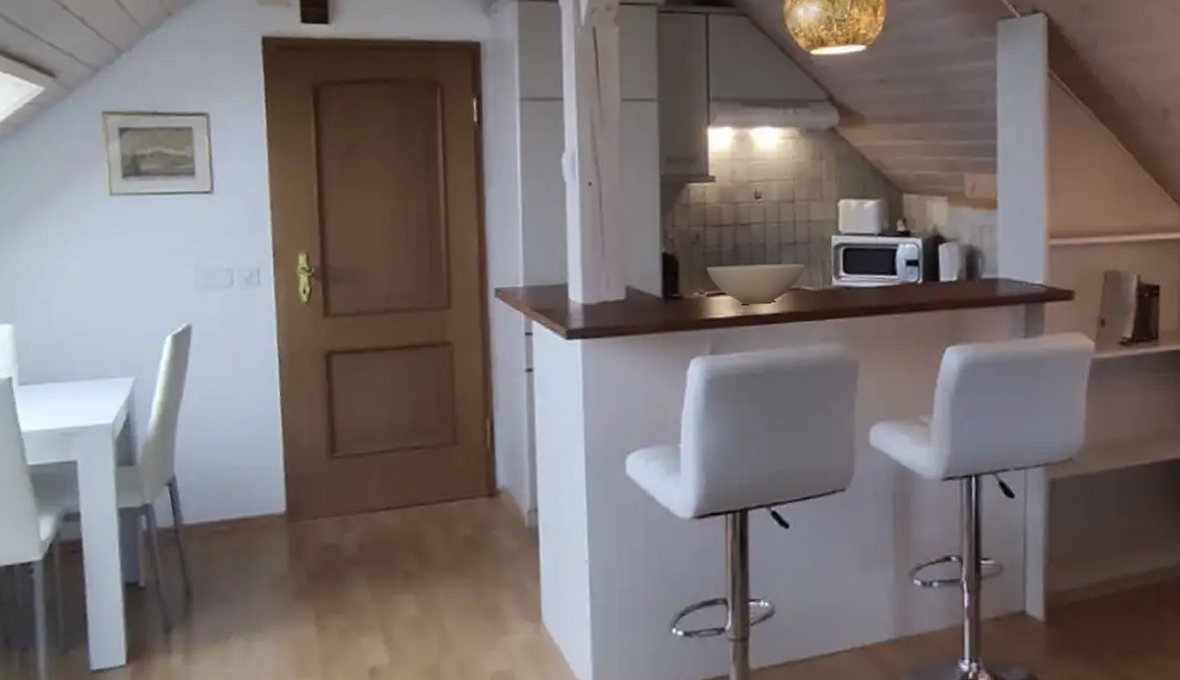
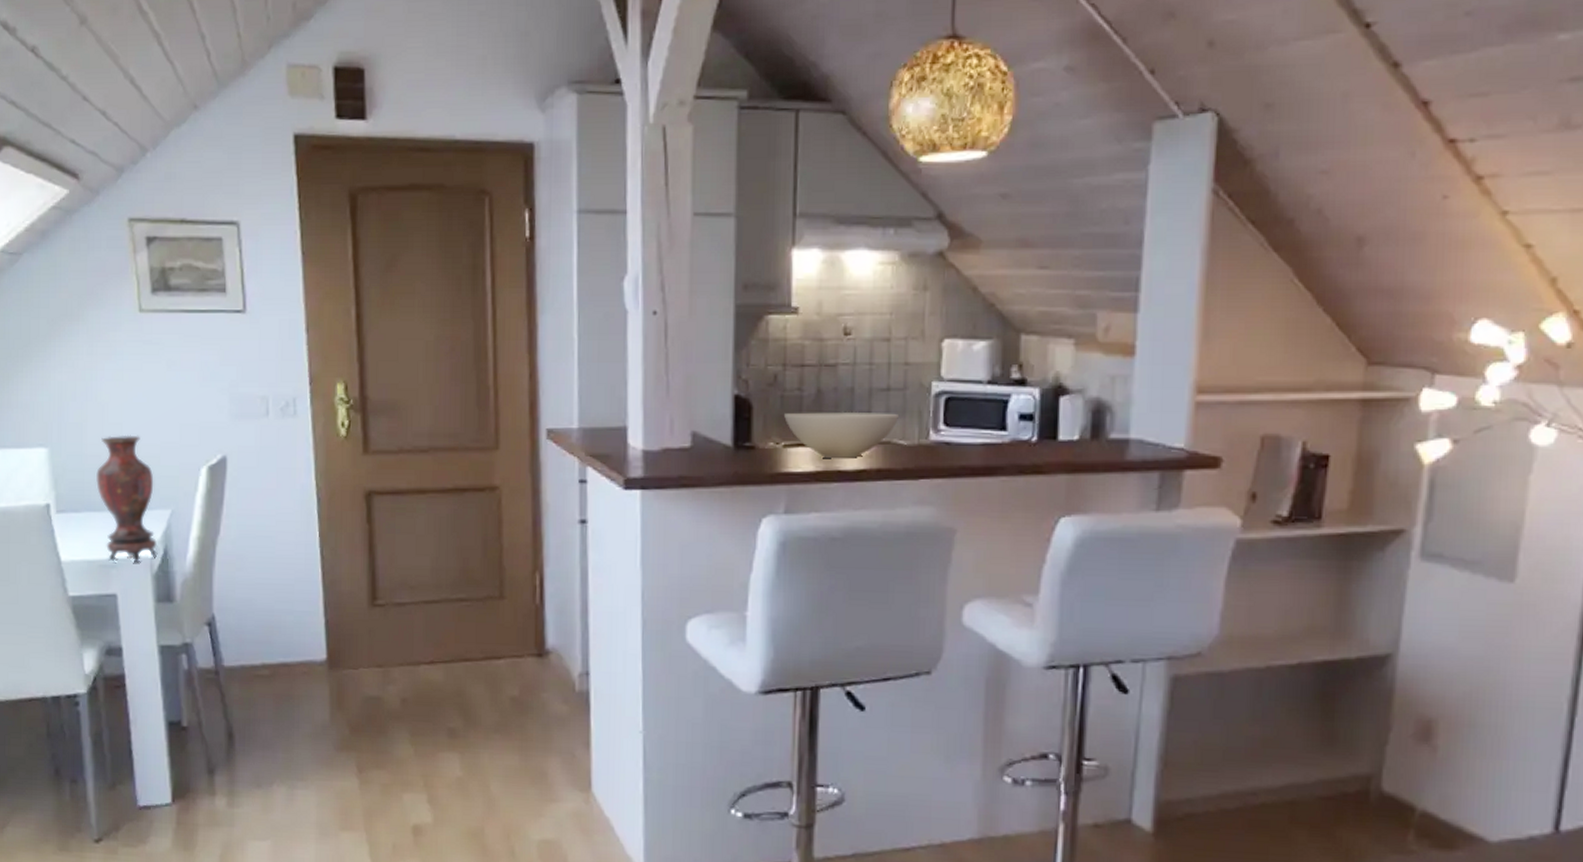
vase: none [60,308,120,429] -> present [96,435,157,562]

